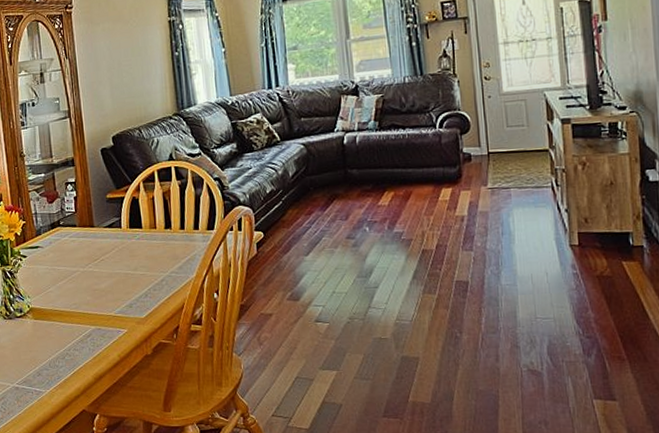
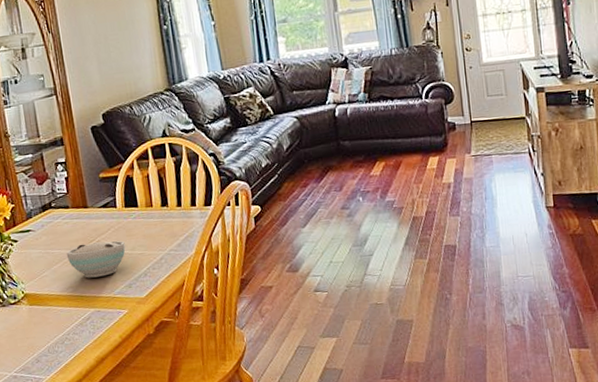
bowl: none [71,260,128,296] -> present [66,241,126,278]

